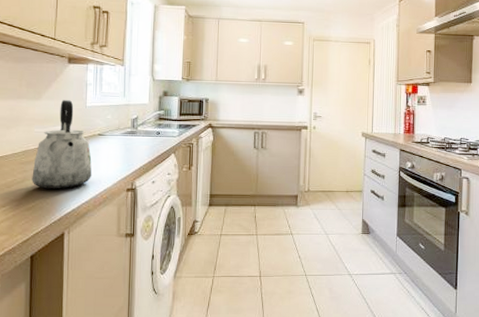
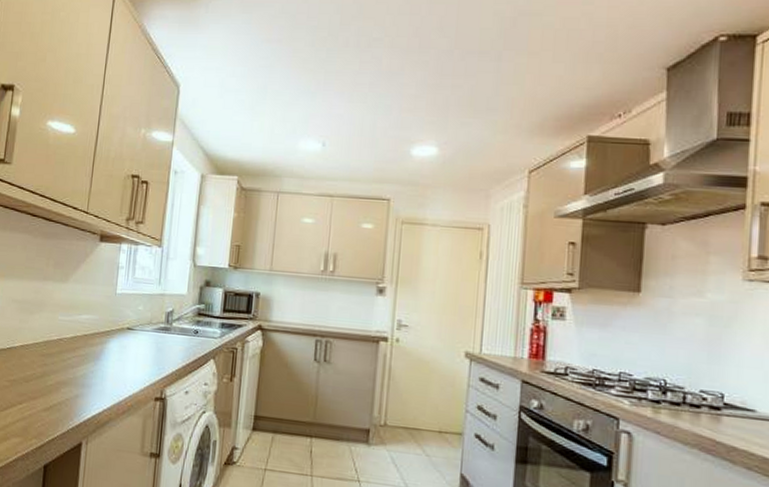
kettle: present [32,100,92,189] -> none [51,284,118,390]

